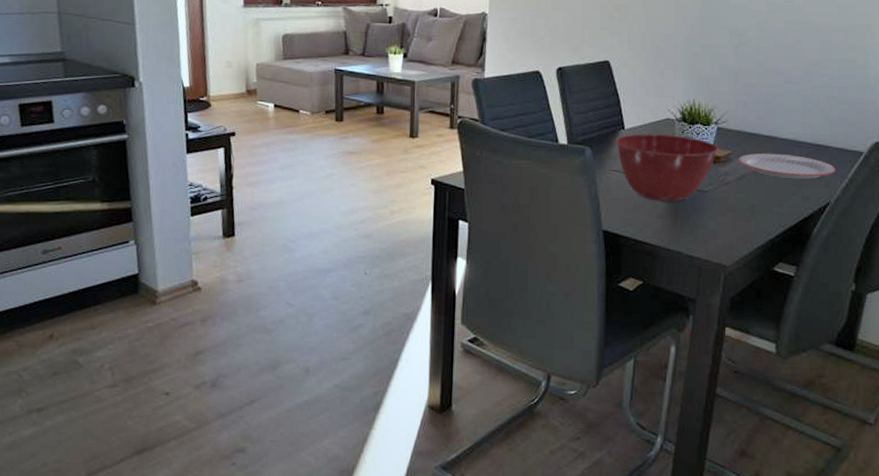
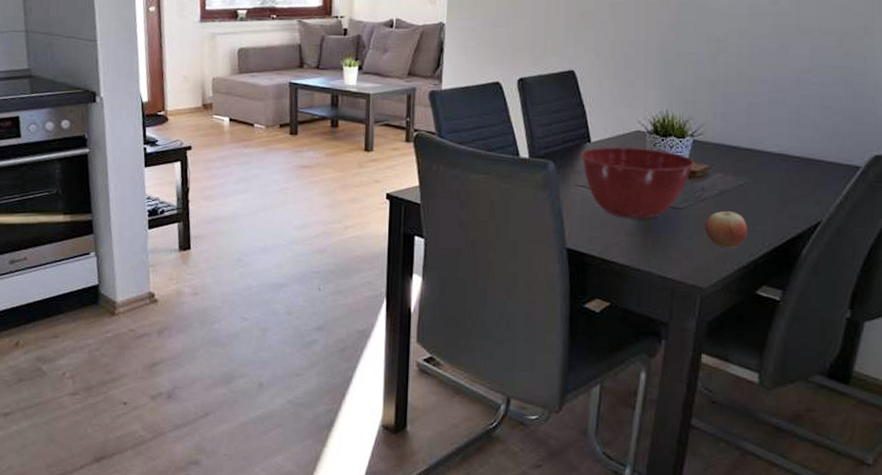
apple: none [728,194,765,228] -> present [705,211,747,249]
plate: present [738,153,836,179] -> none [716,167,829,196]

